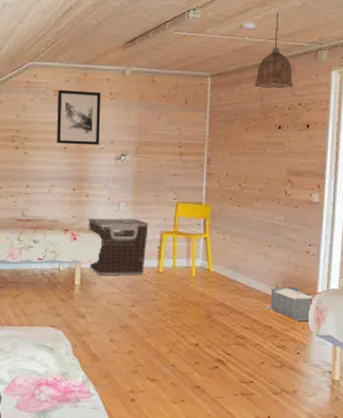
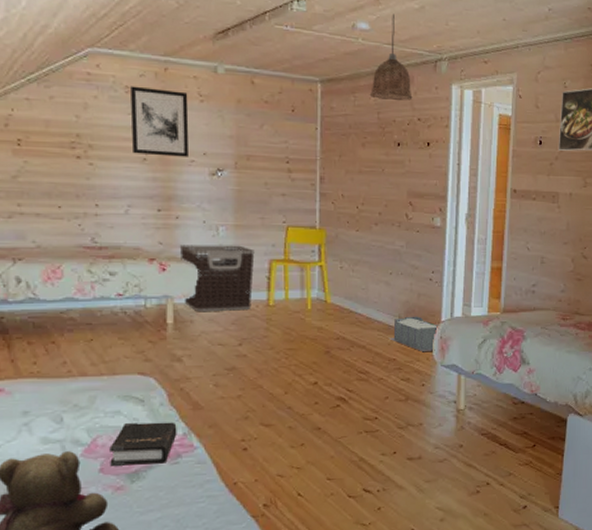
hardback book: none [24,368,78,406] -> present [109,422,177,466]

